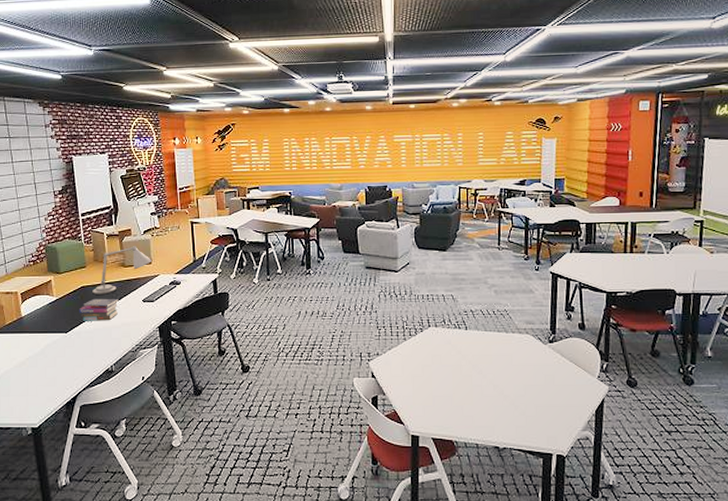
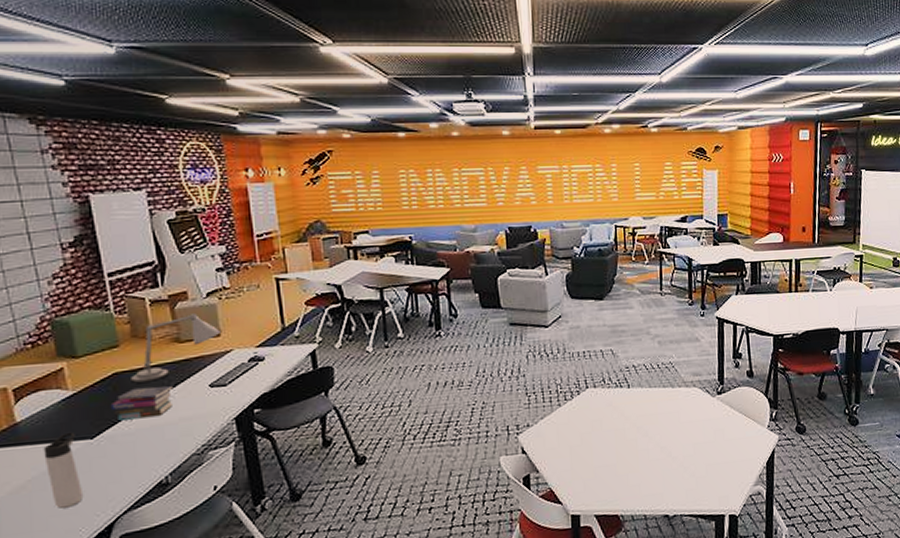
thermos bottle: none [37,326,60,381] -> present [43,432,84,509]

